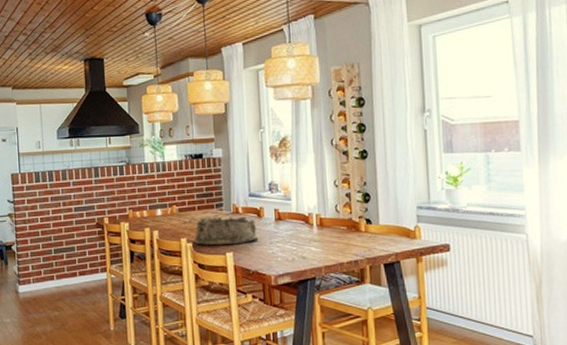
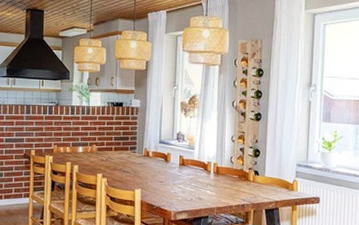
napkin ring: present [193,216,258,245] -> none [108,157,163,182]

